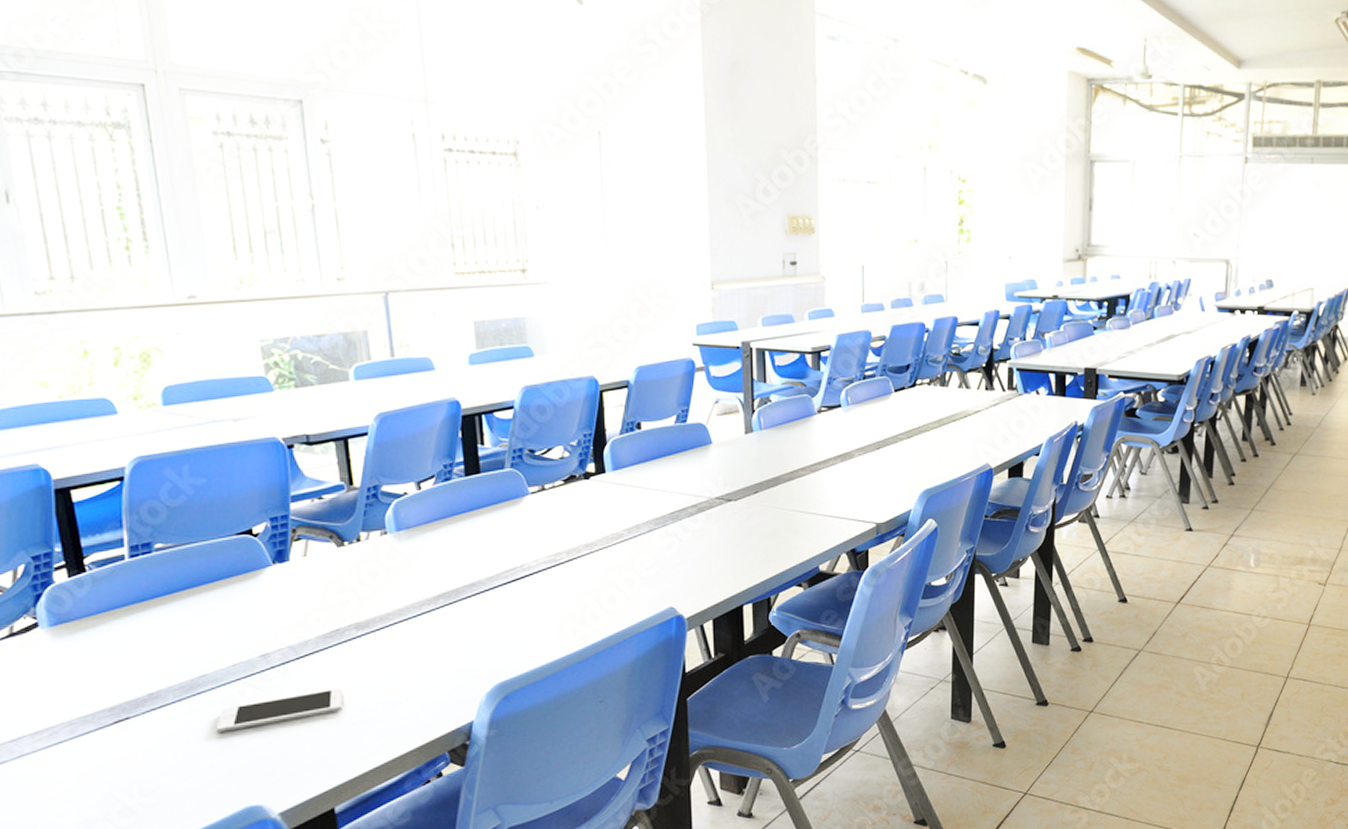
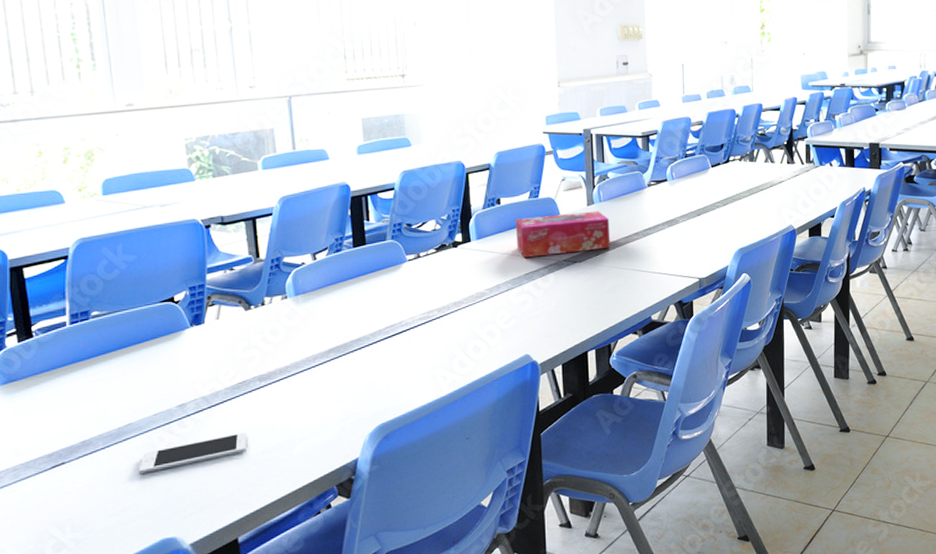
tissue box: none [658,440,772,493] -> present [515,211,611,257]

